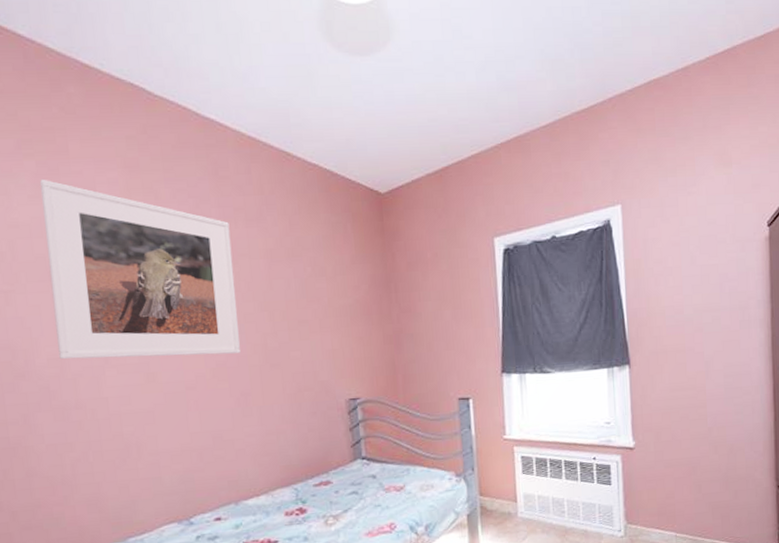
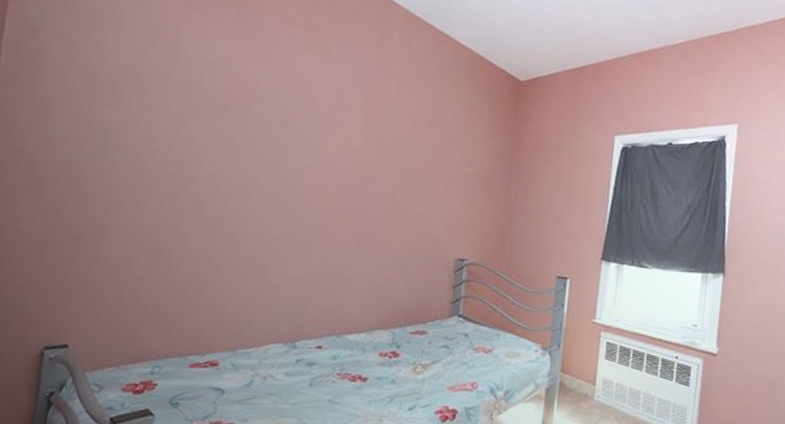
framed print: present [40,179,240,360] -> none [216,26,384,201]

